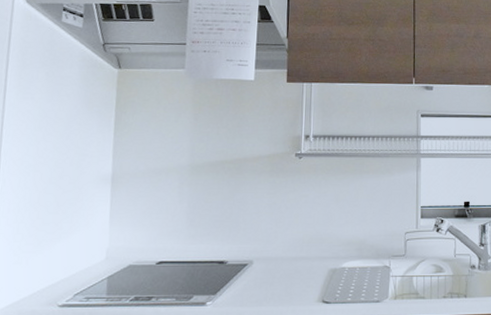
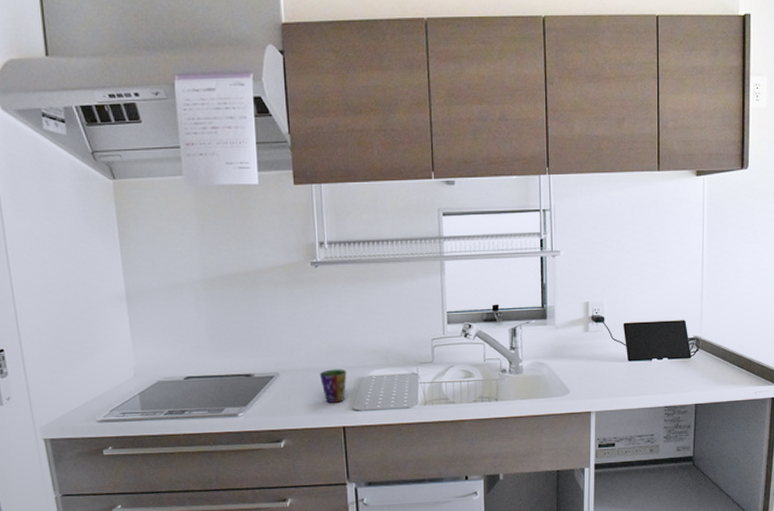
cup: none [292,259,320,294] -> present [319,369,347,403]

